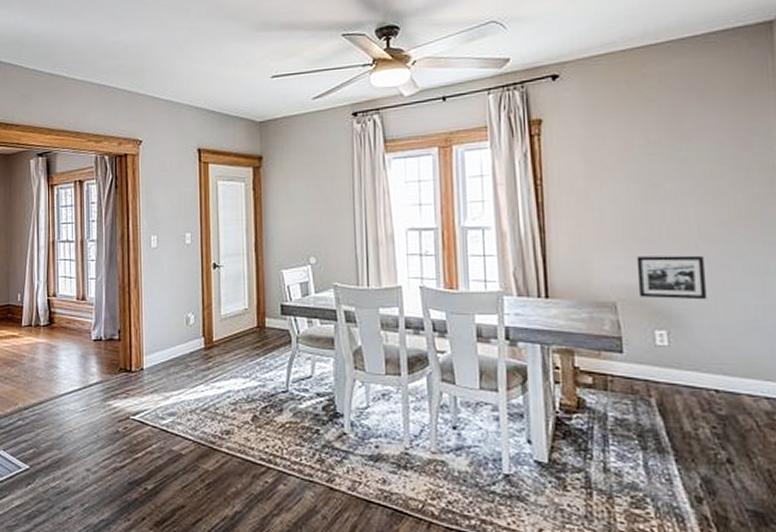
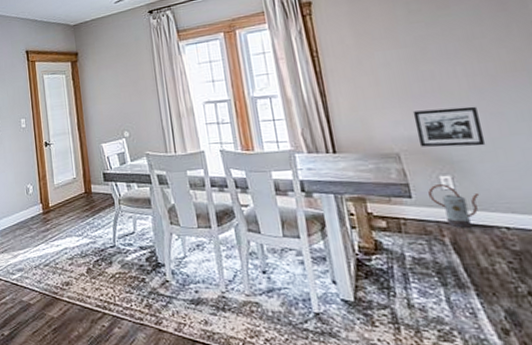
watering can: none [641,340,694,389] -> present [428,184,480,228]

